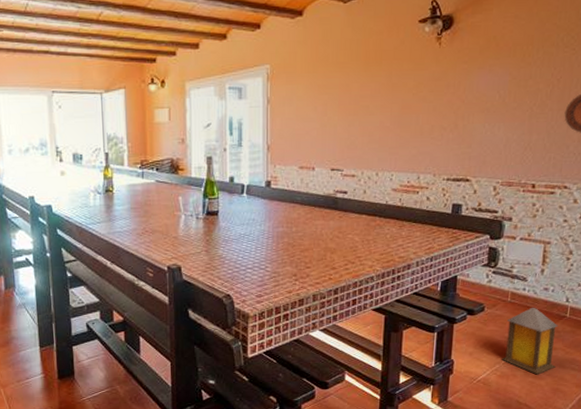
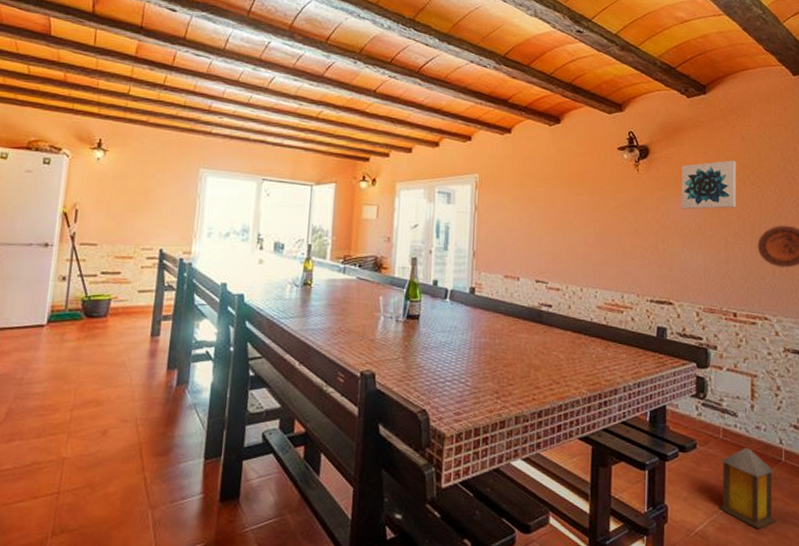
wall art: none [485,21,550,82] -> present [681,160,736,210]

